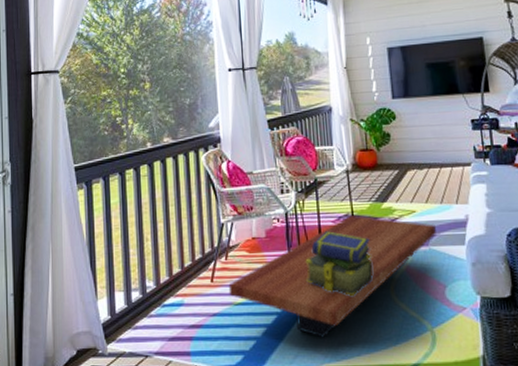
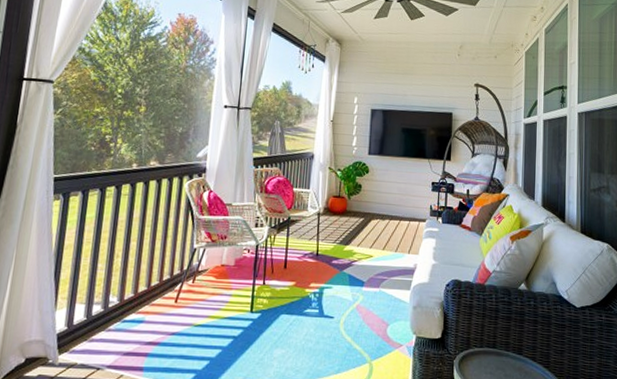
coffee table: present [228,215,436,338] -> none [190,254,388,363]
stack of books: present [305,231,373,296] -> none [266,266,329,326]

